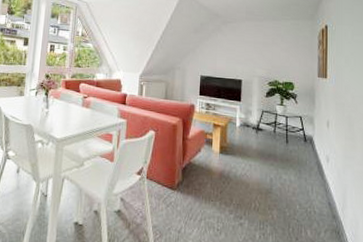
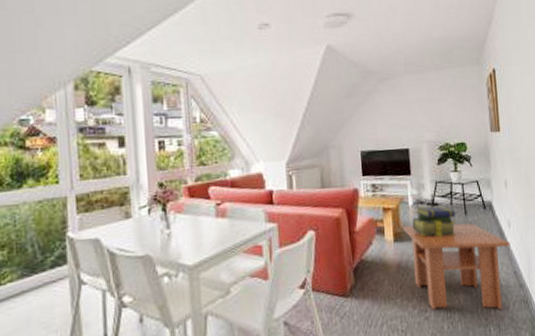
coffee table: none [229,142,327,234] -> present [403,223,510,310]
stack of books: none [237,128,278,160] -> present [412,206,456,237]

